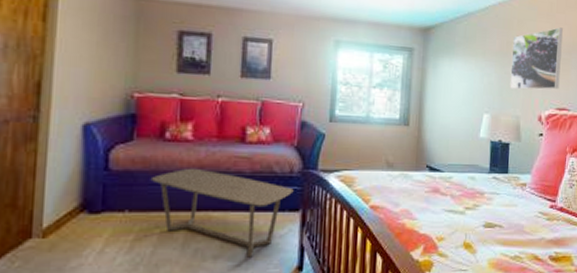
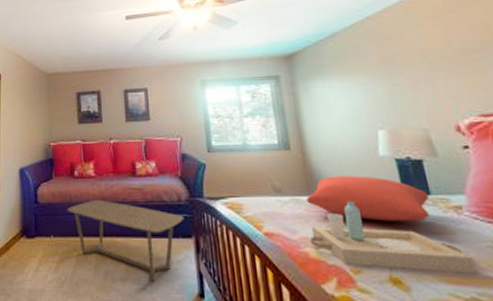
serving tray: none [408,177,523,238] -> present [309,201,476,274]
cushion: none [413,154,507,196] -> present [306,175,429,222]
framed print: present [509,27,563,90] -> none [393,27,476,101]

